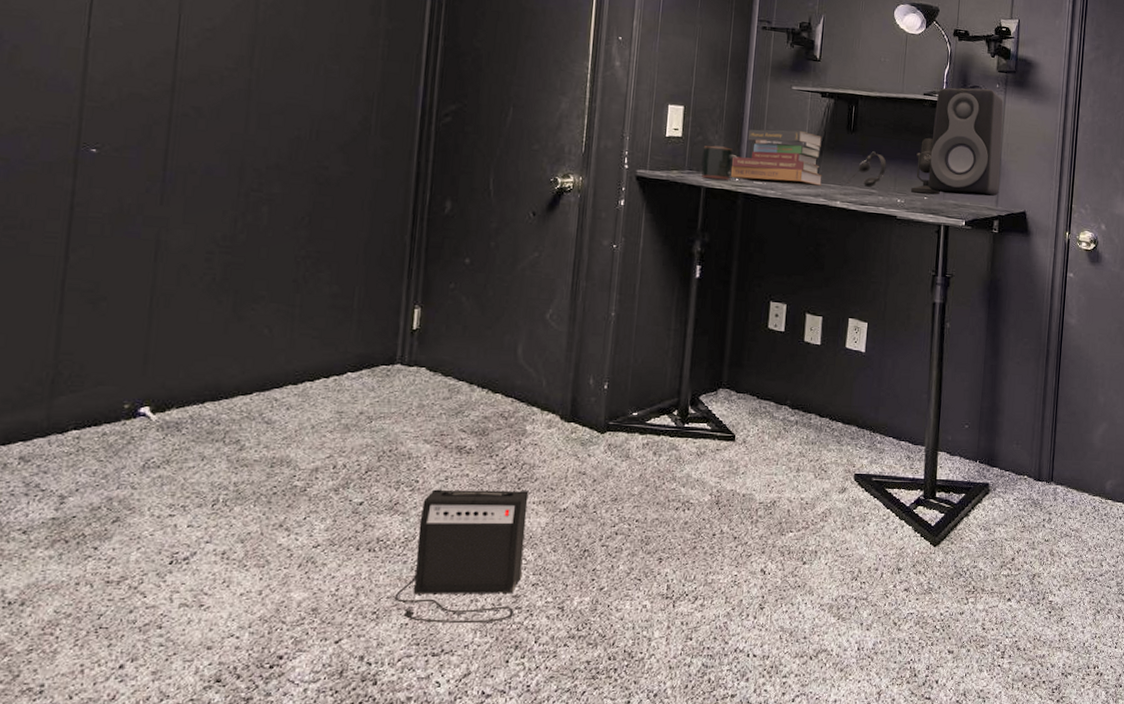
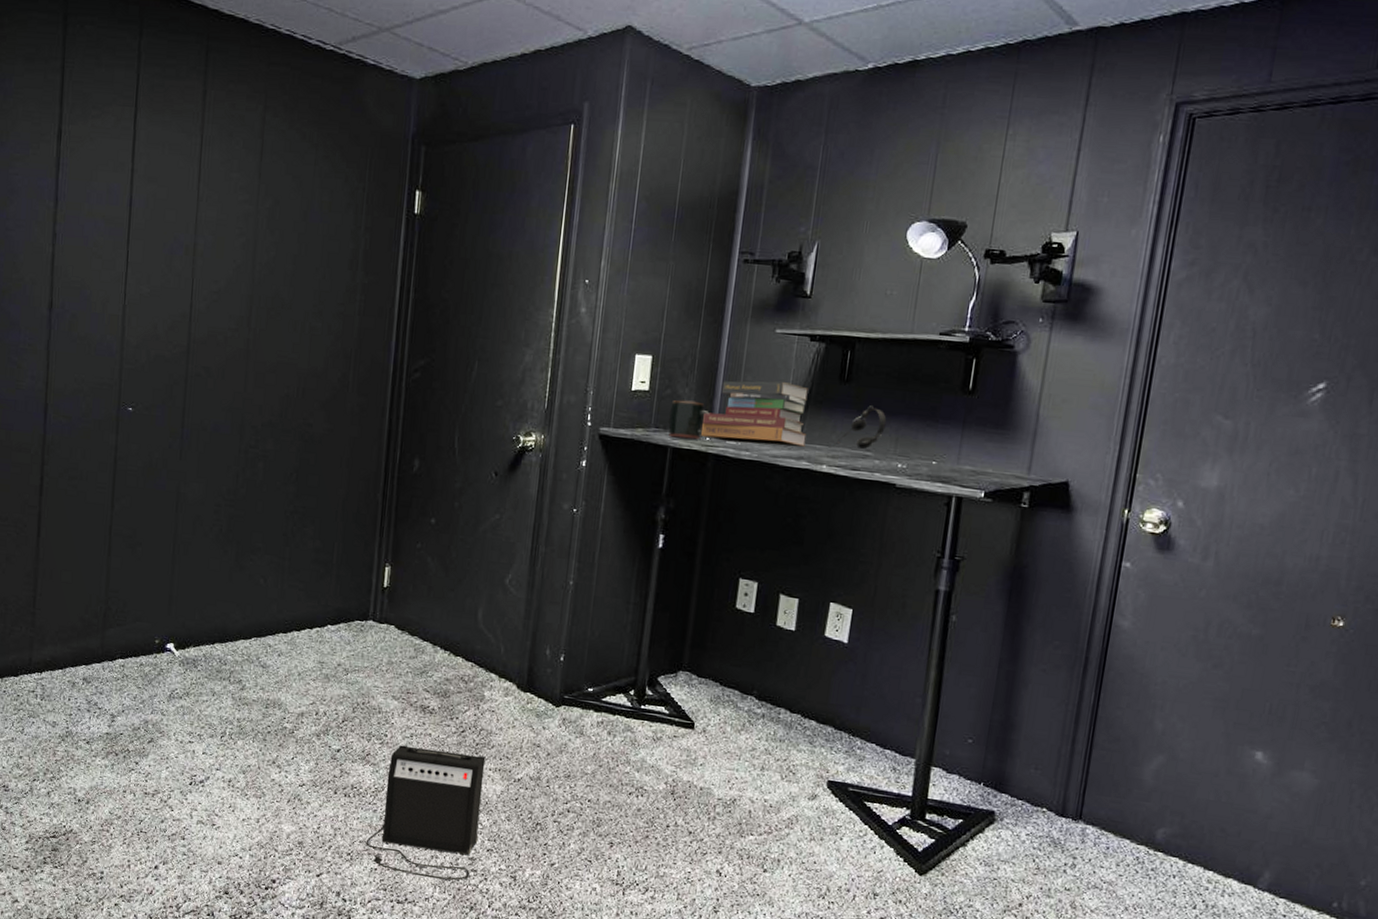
microphone: present [910,138,940,195] -> none [914,389,954,459]
speaker: present [928,87,1003,197] -> none [938,324,1048,462]

